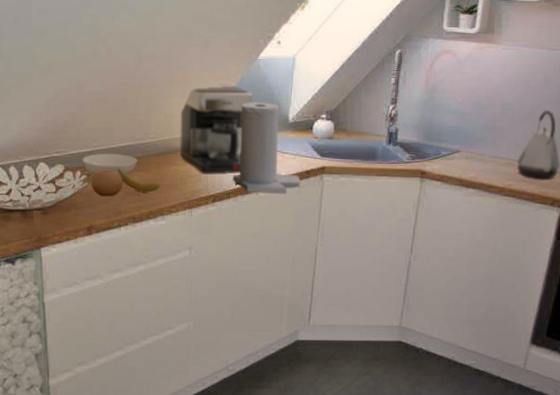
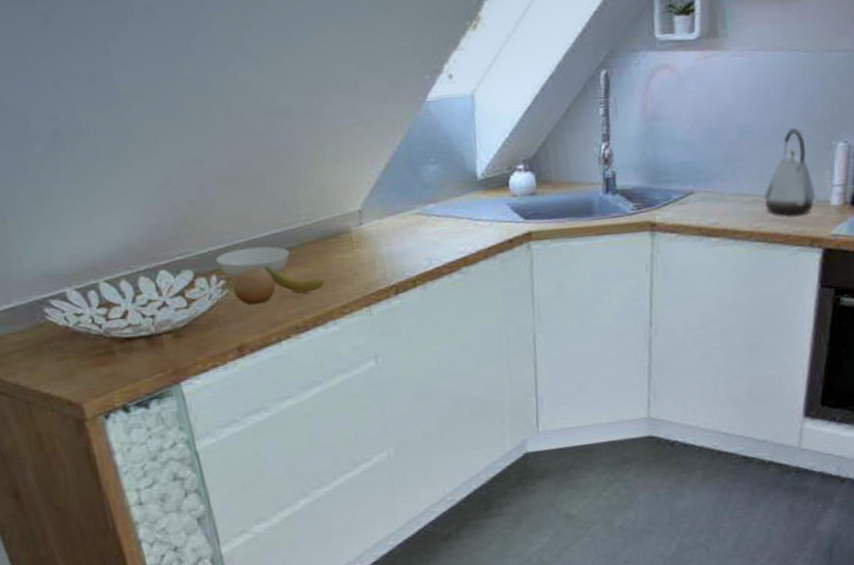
coffee maker: present [179,84,254,174] -> none [334,138,428,259]
paper towel: present [232,102,301,195] -> none [414,157,504,276]

